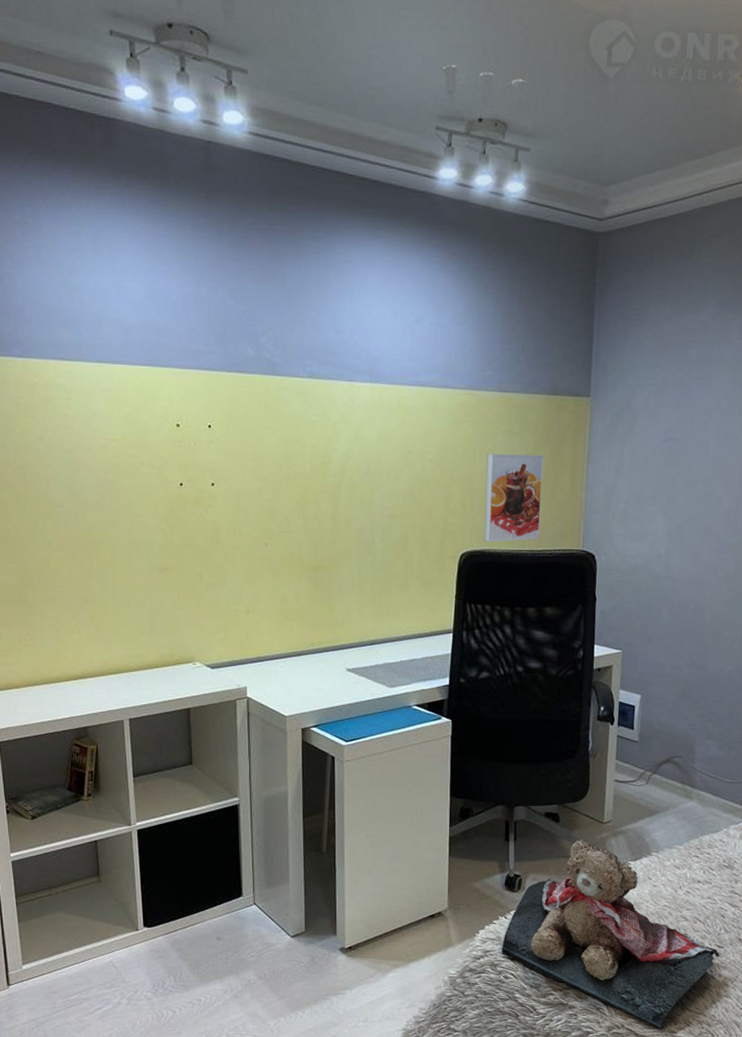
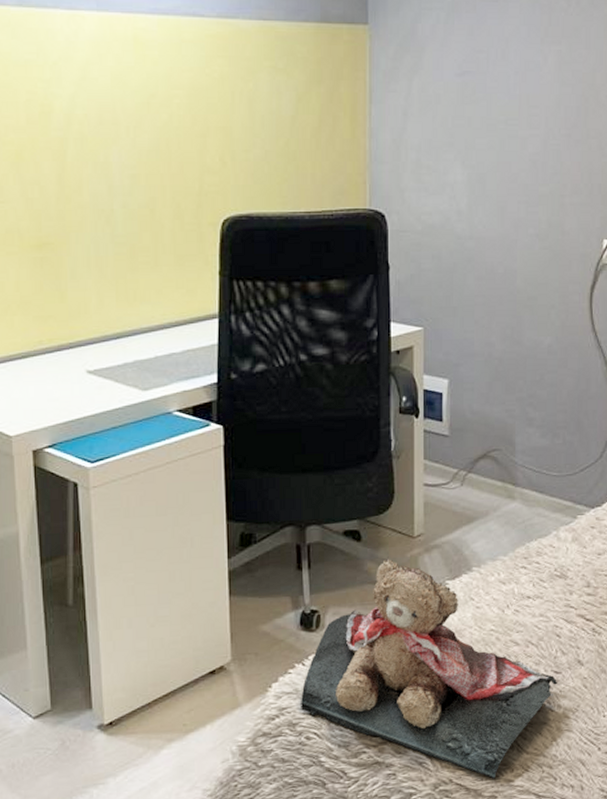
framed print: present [484,454,544,543] -> none [248,95,317,205]

